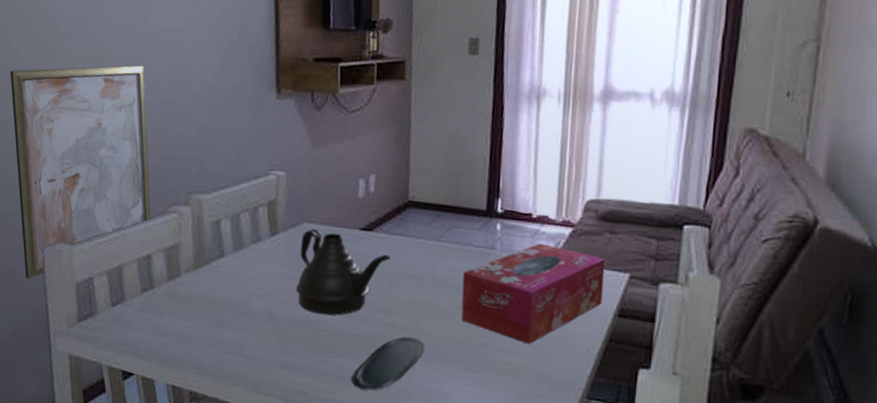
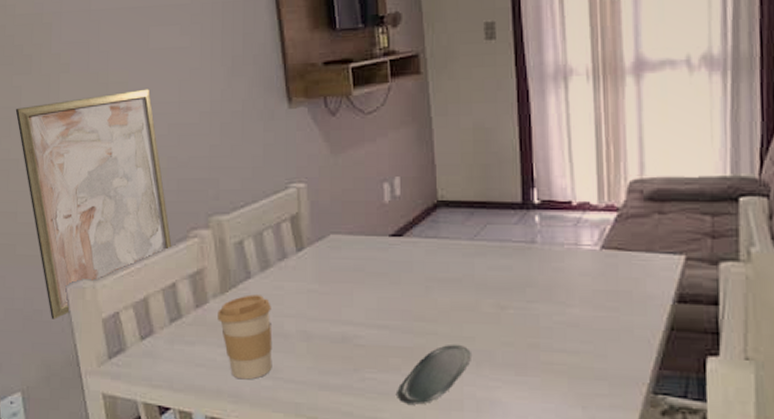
coffee cup: none [188,272,241,353] -> present [217,294,273,380]
teapot: present [295,229,391,315] -> none [328,240,425,329]
tissue box: present [461,243,606,344] -> none [505,232,659,341]

